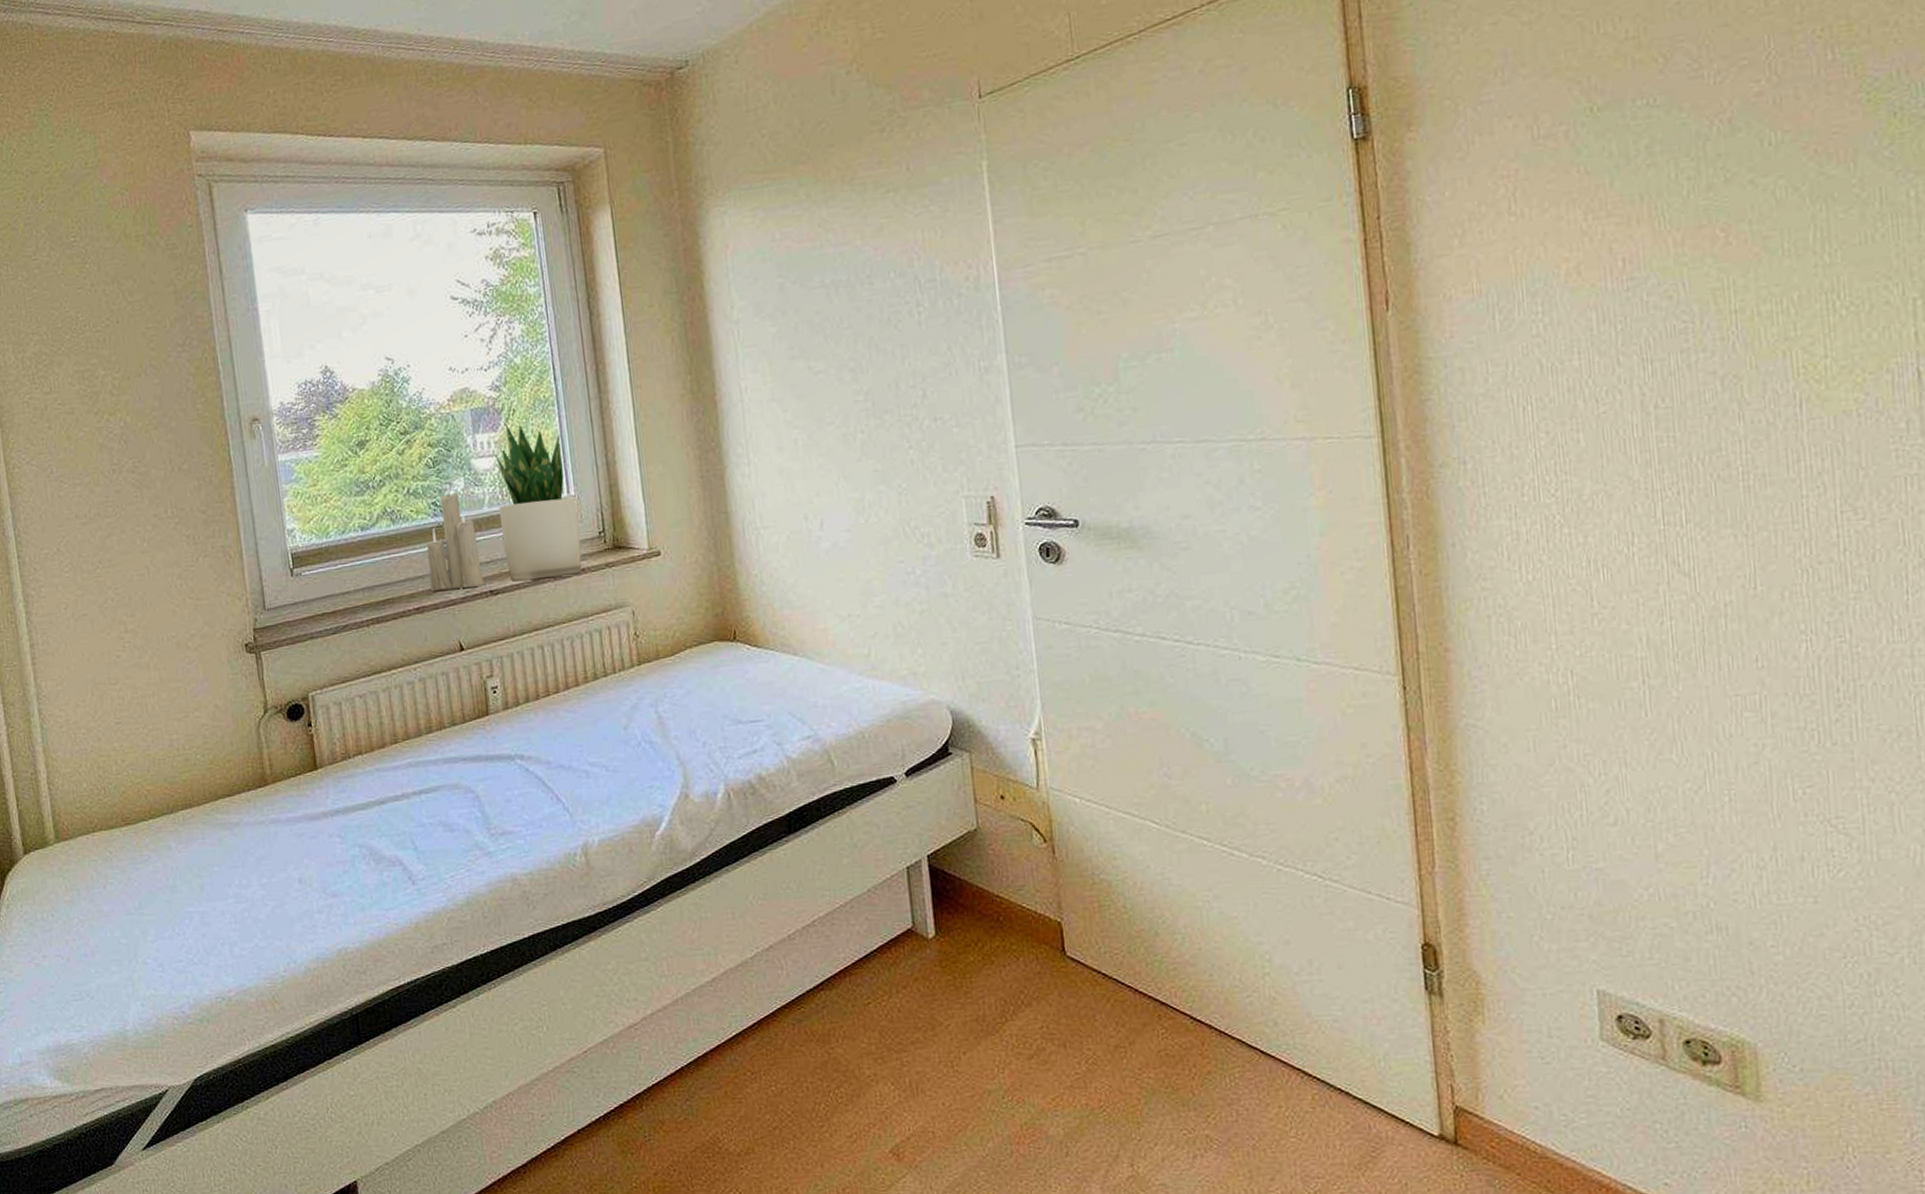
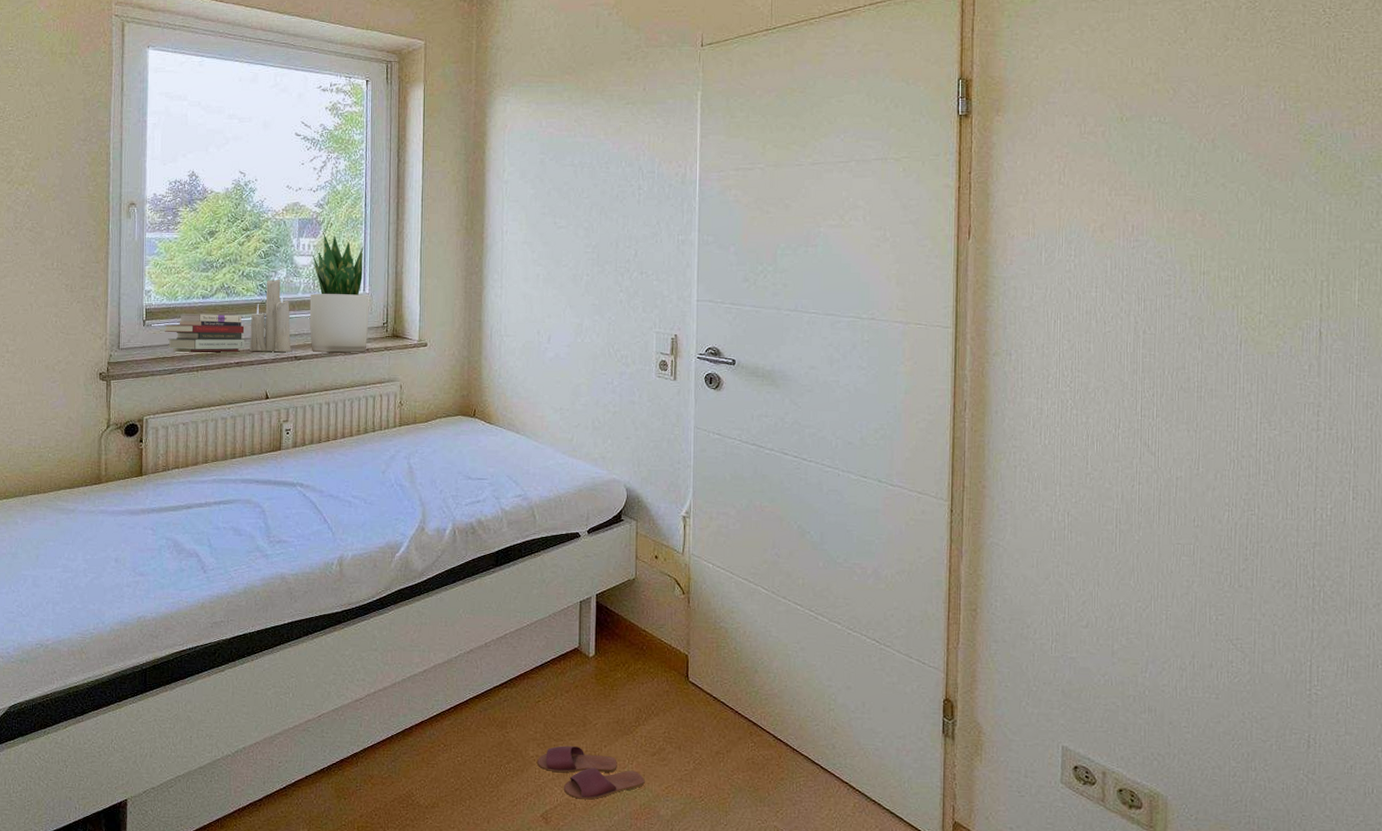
books: none [317,546,424,604] -> present [164,314,245,353]
slippers: none [876,1057,1024,1125] -> present [537,746,645,800]

